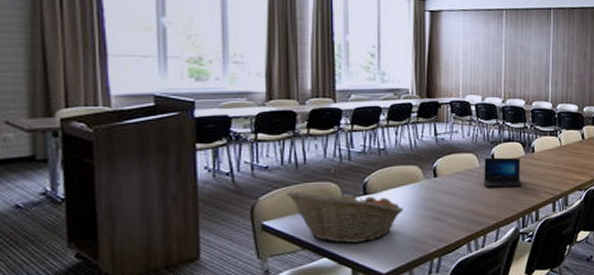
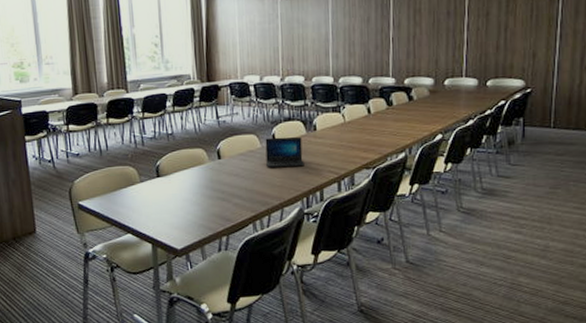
fruit basket: present [287,190,404,244] -> none [95,173,193,222]

